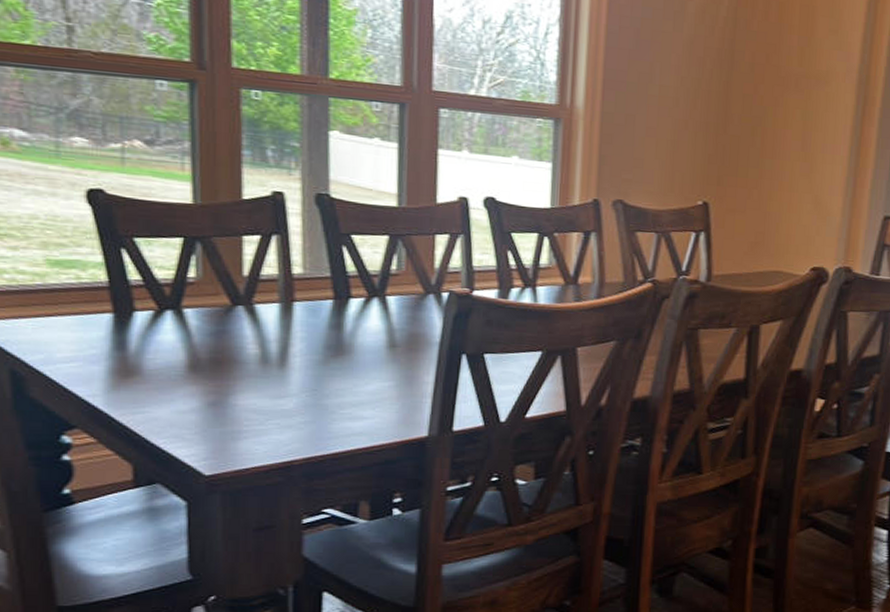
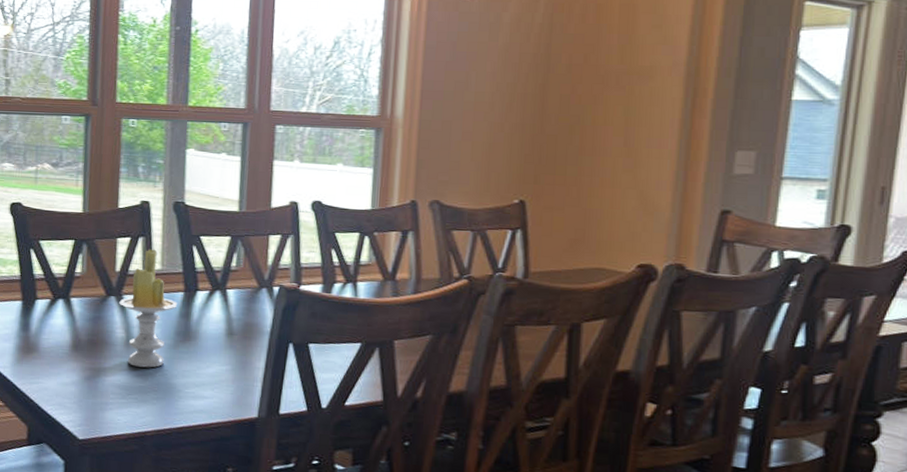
candle: none [249,249,326,388] -> present [119,249,178,368]

